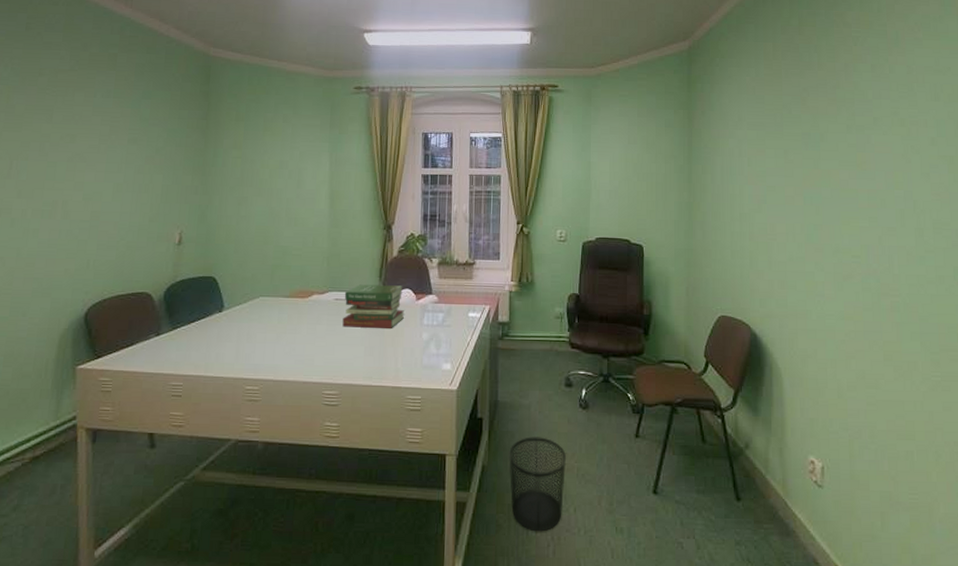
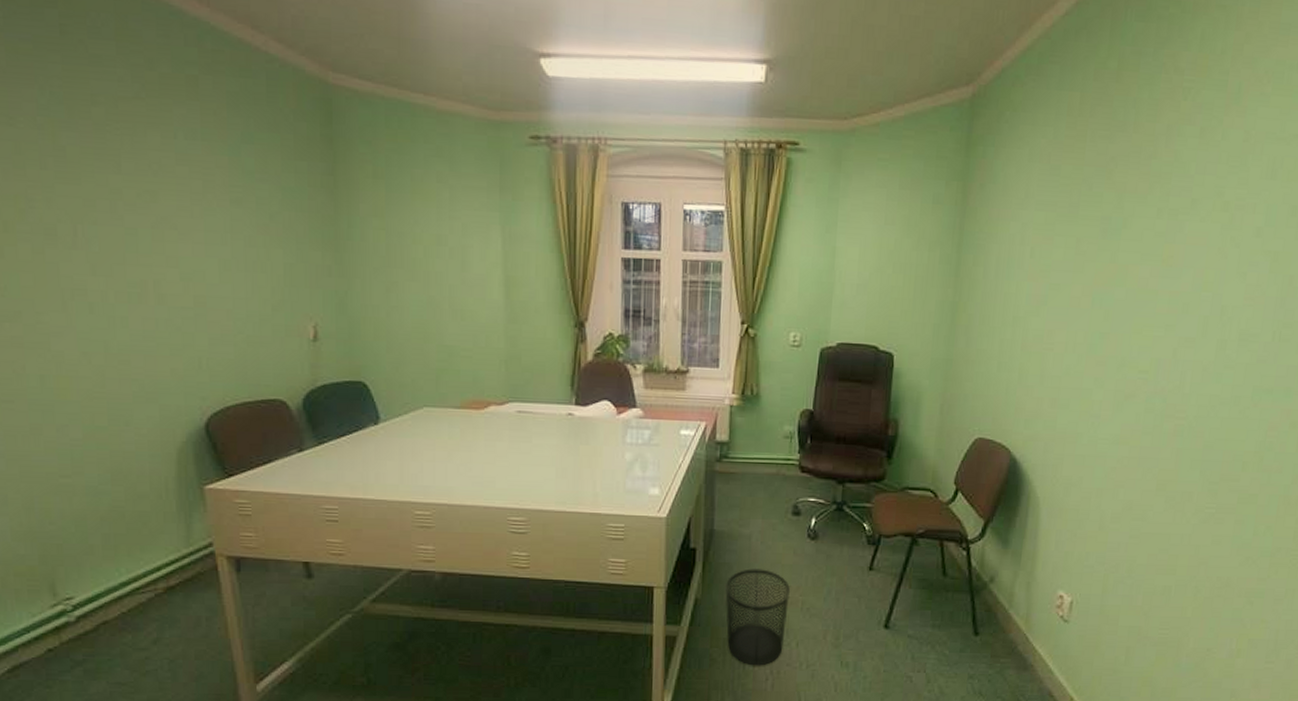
books: present [342,284,404,328] -> none [528,394,602,447]

